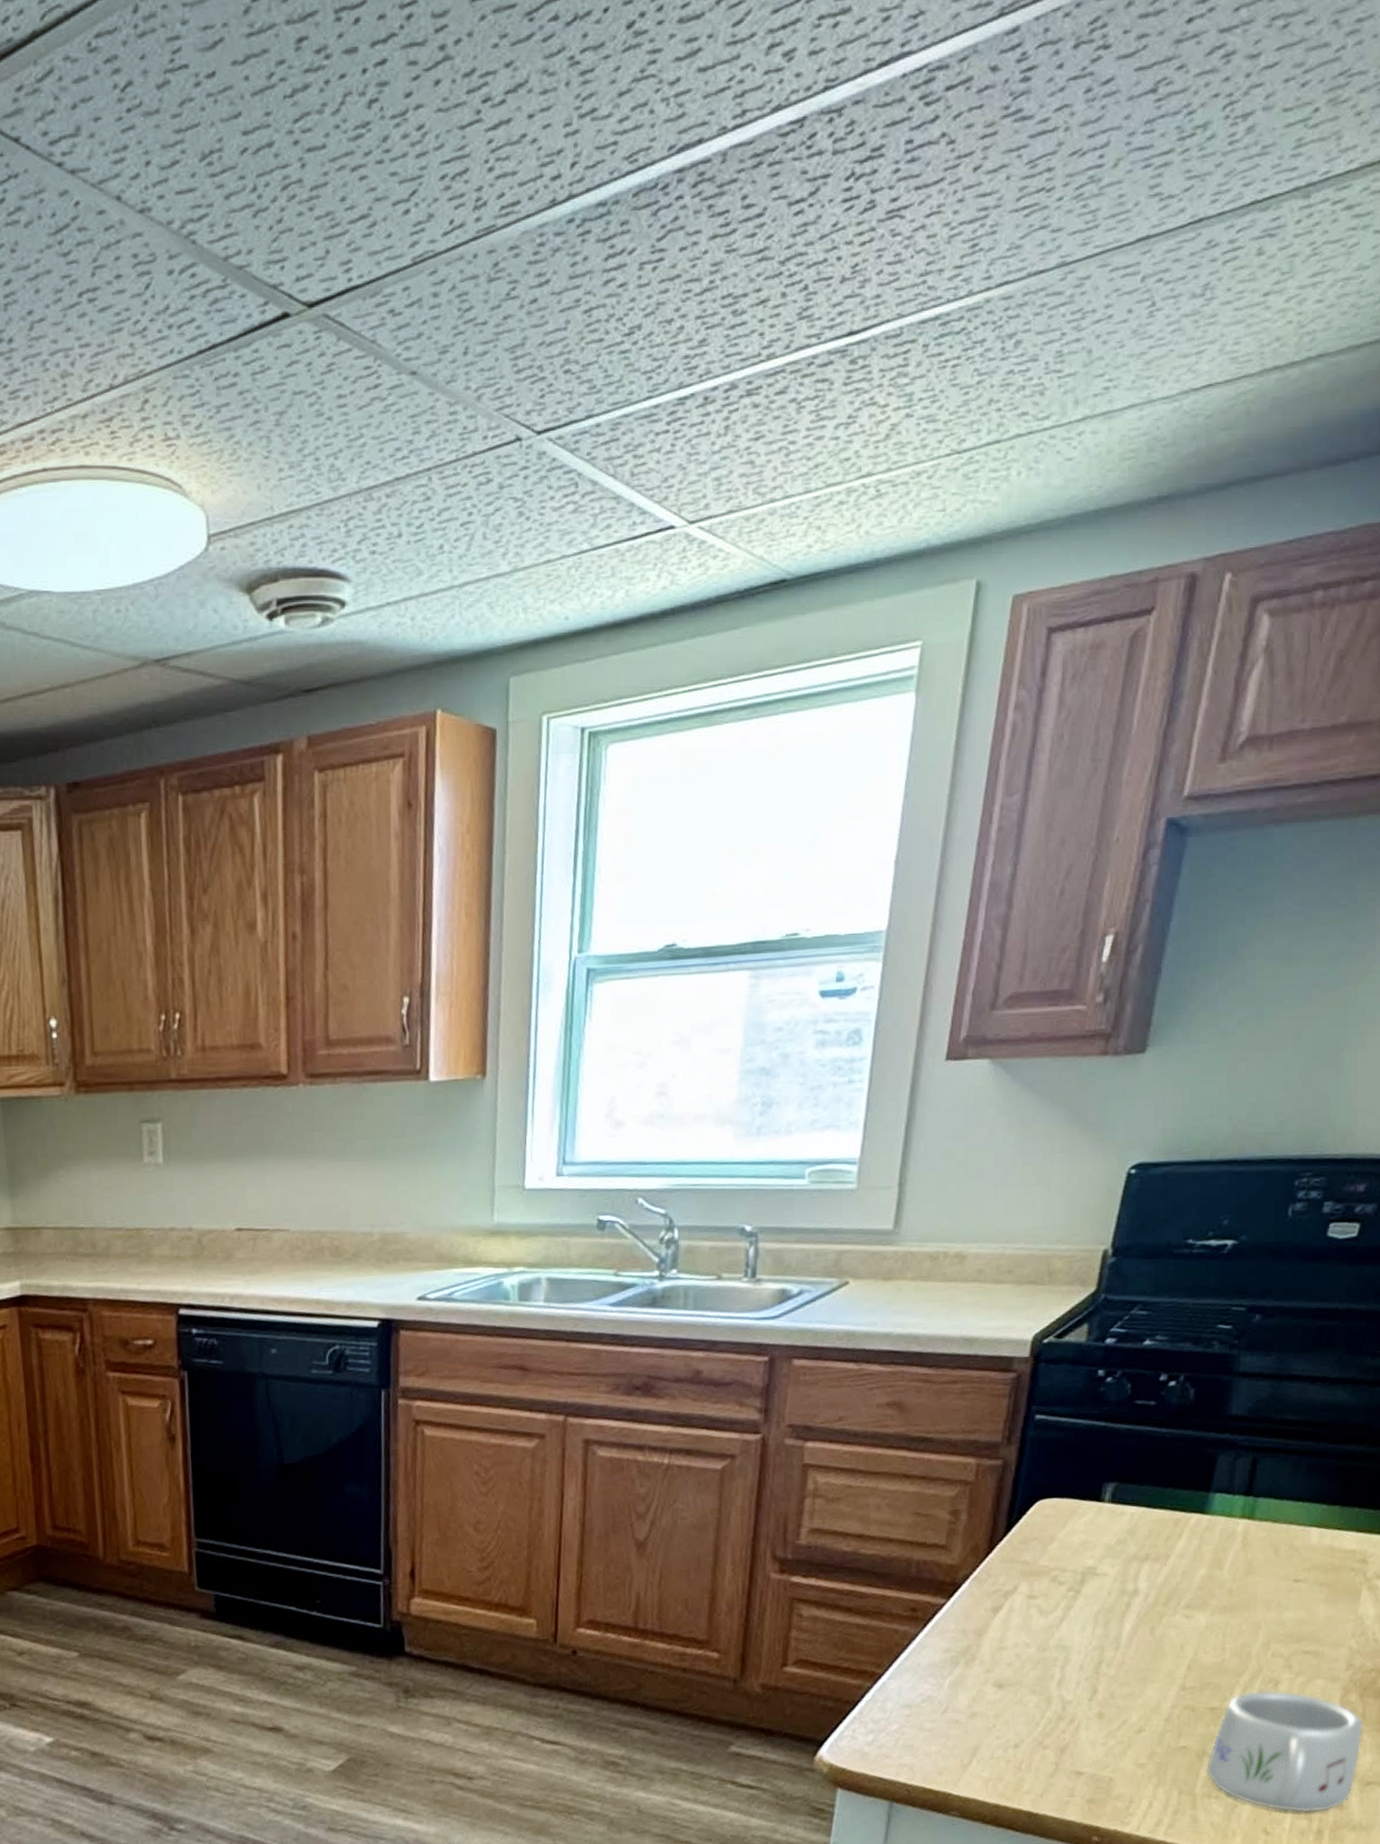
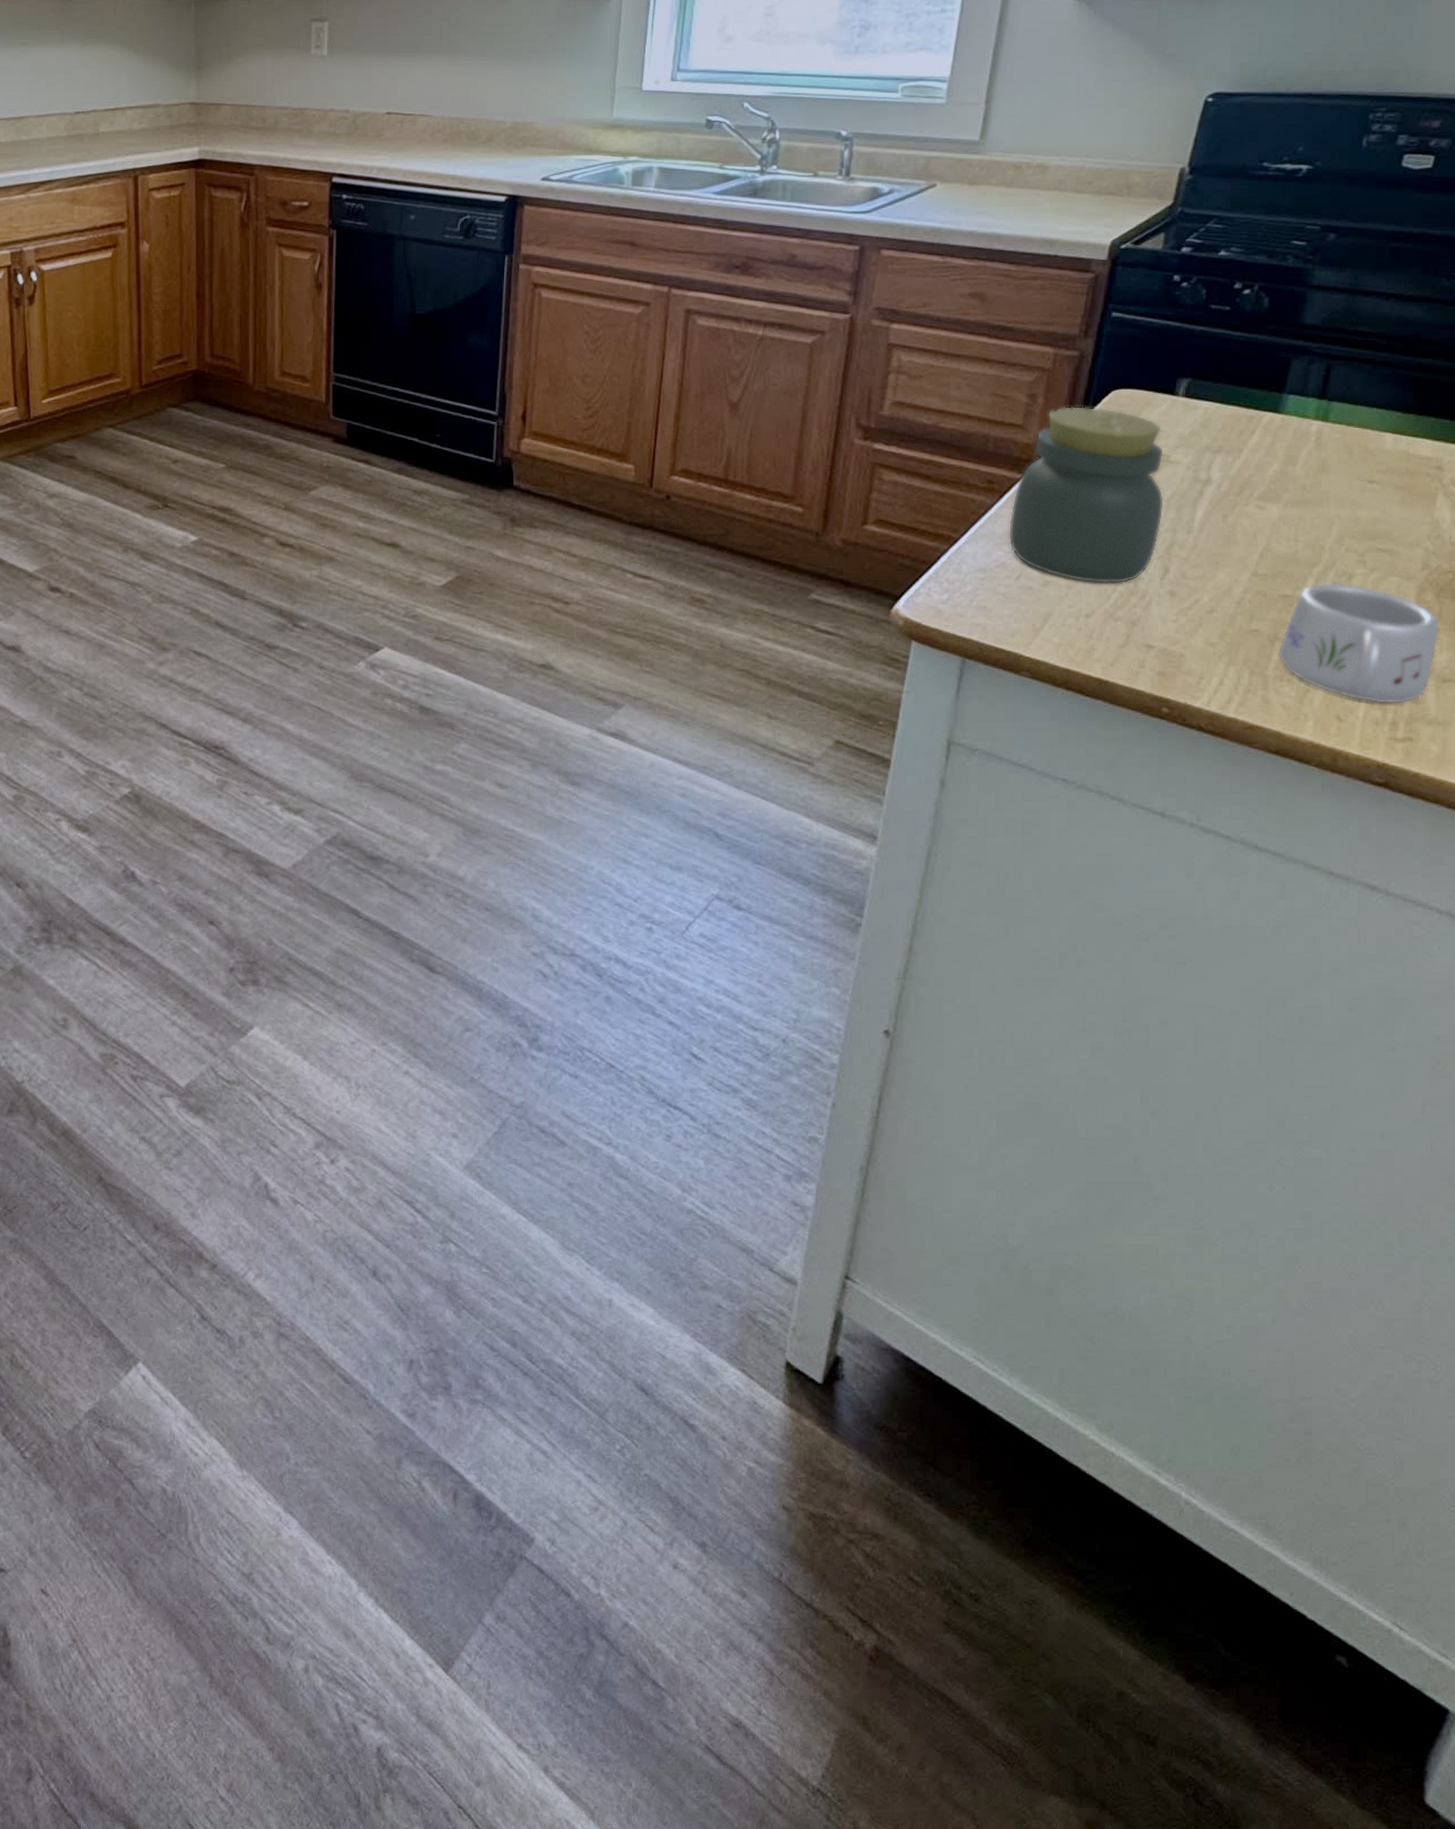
jar: none [933,1520,1091,1712] -> present [1008,407,1164,584]

